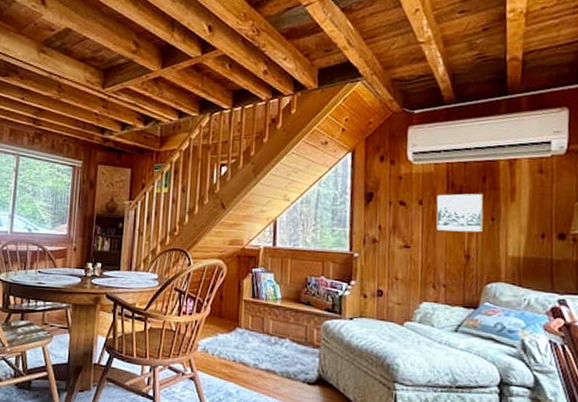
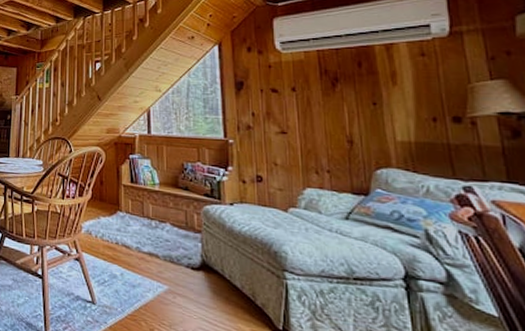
wall art: present [436,193,484,233] -> none [310,78,364,118]

